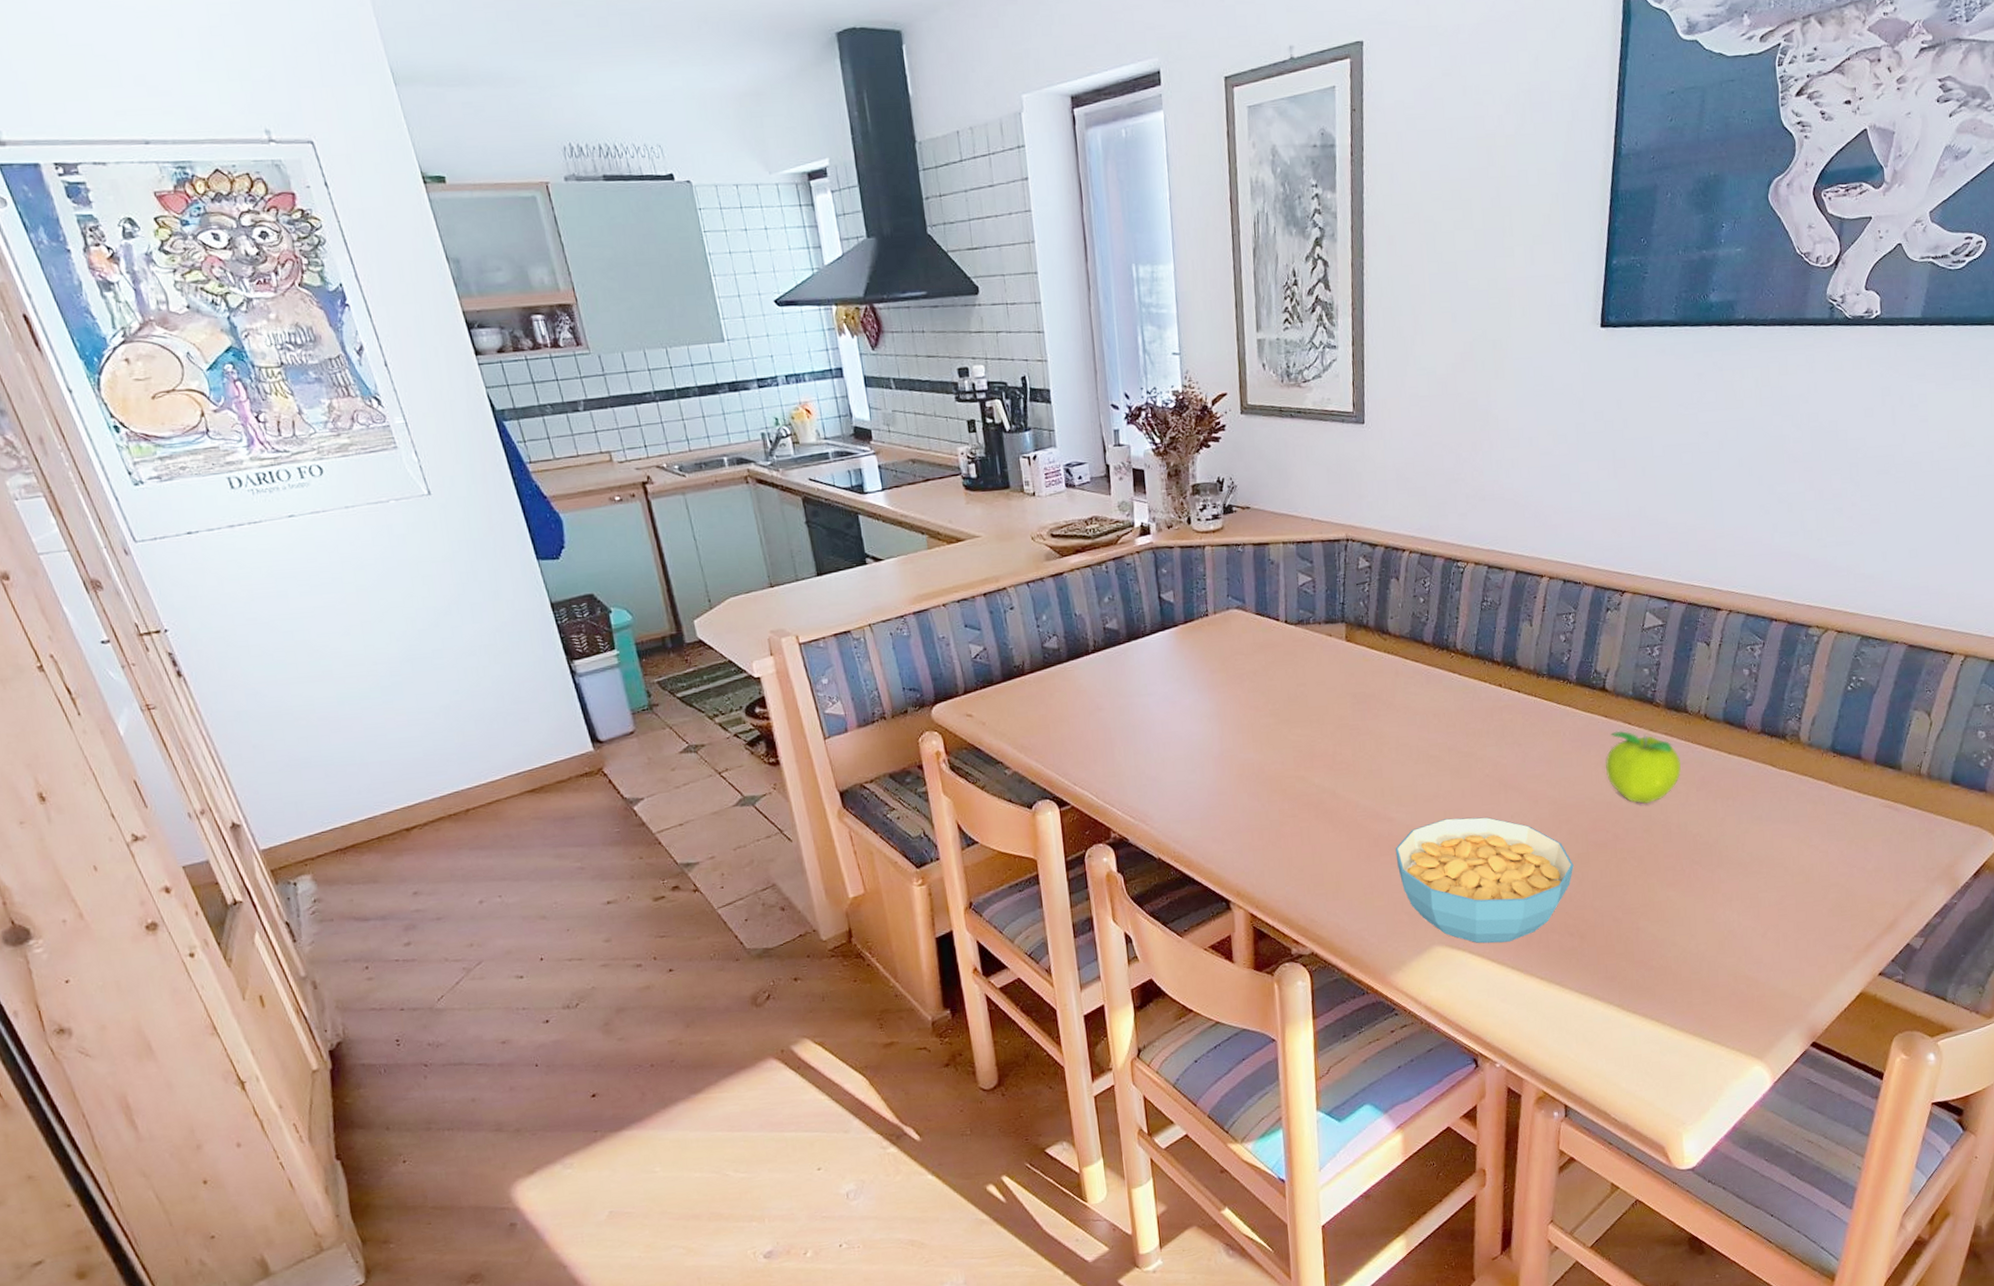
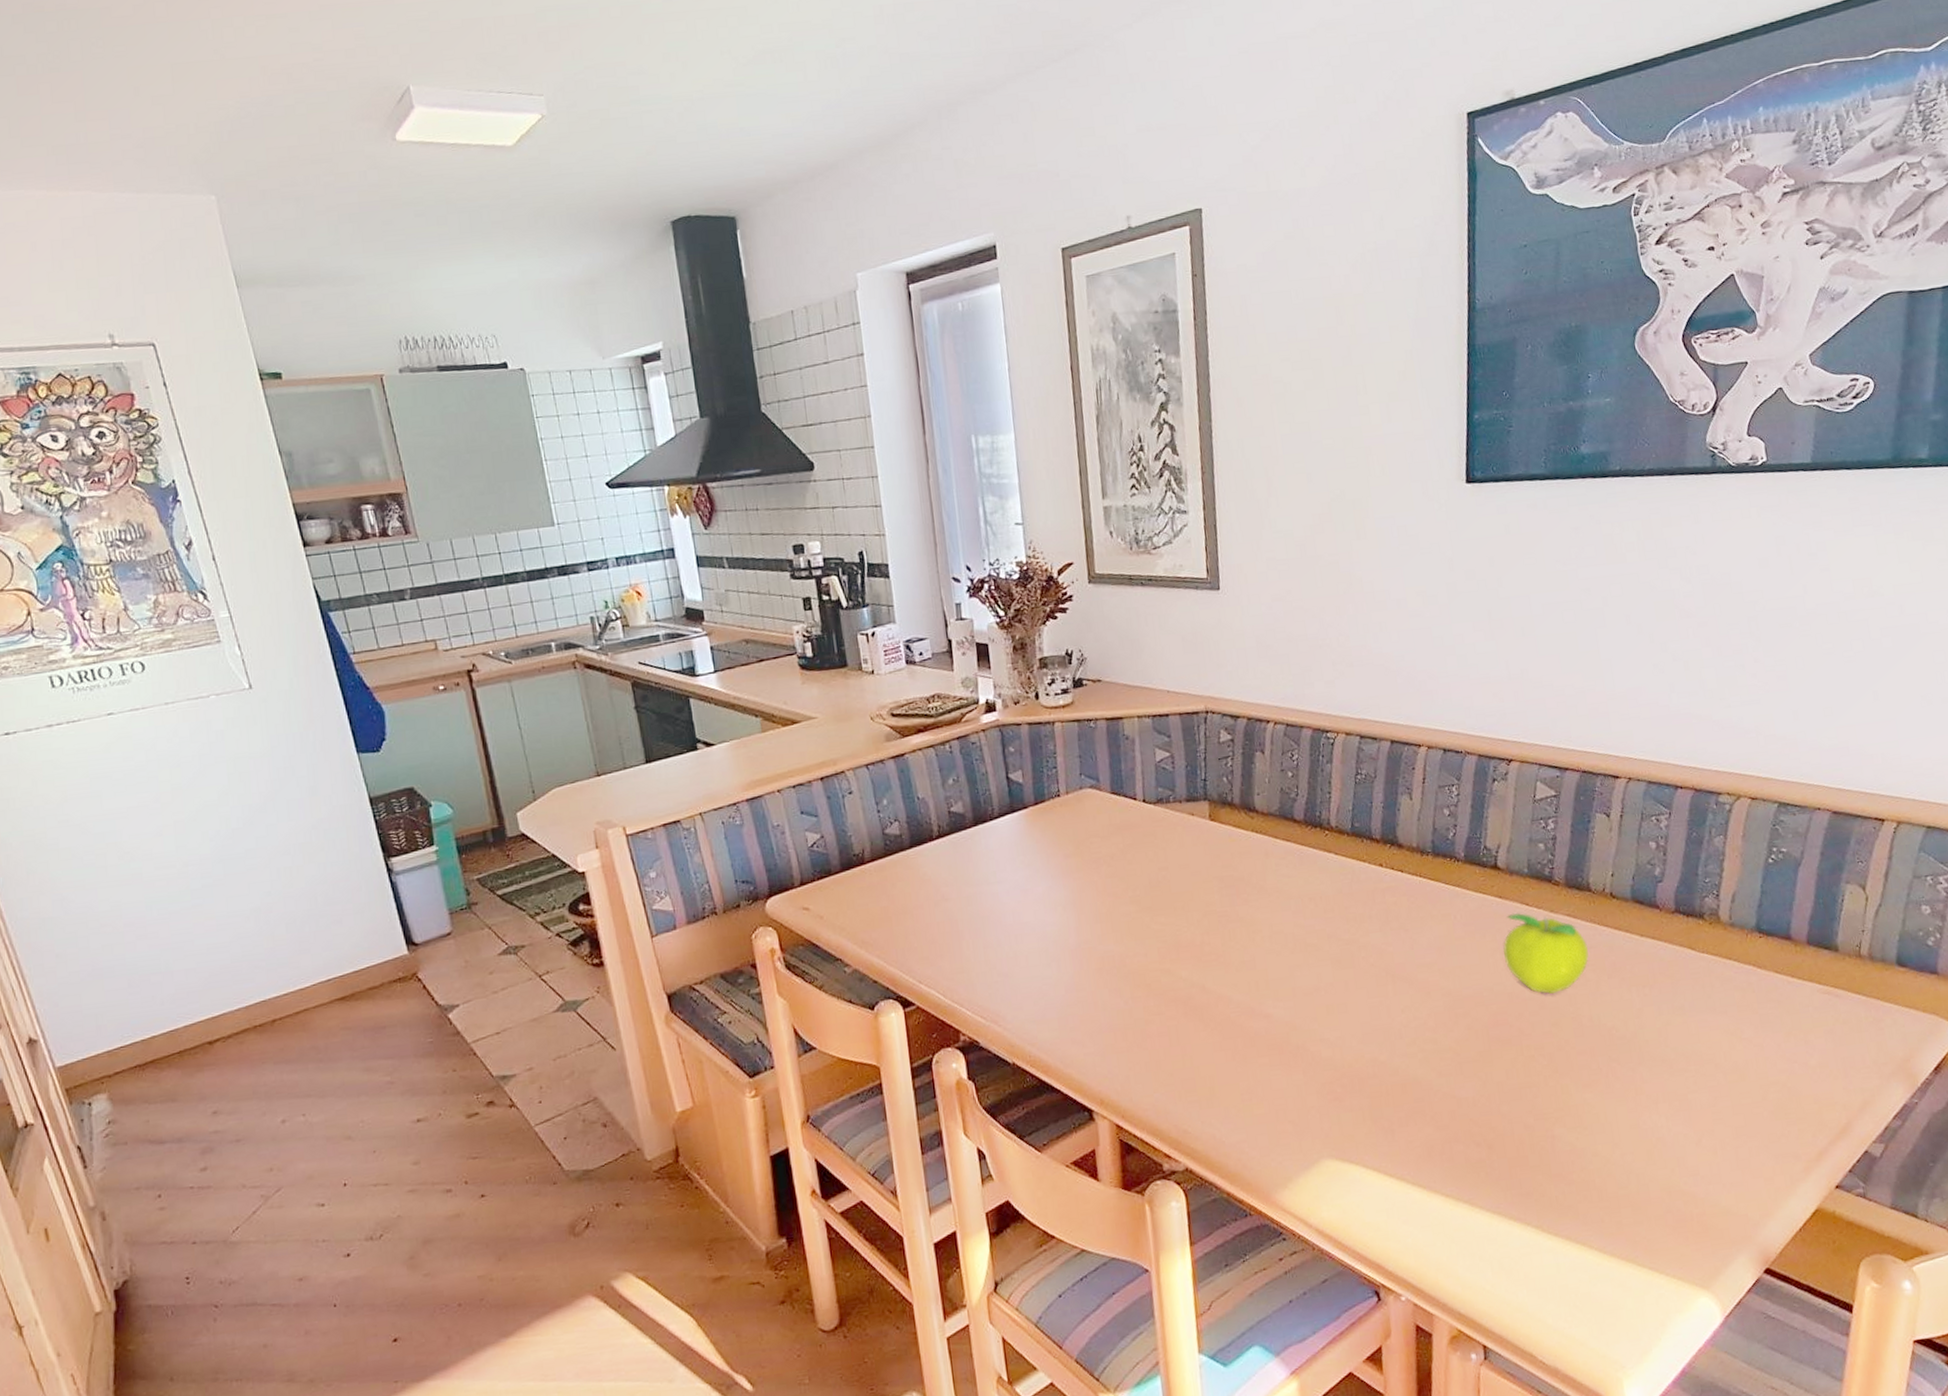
cereal bowl: present [1395,817,1574,944] -> none [1274,1011,1476,1157]

